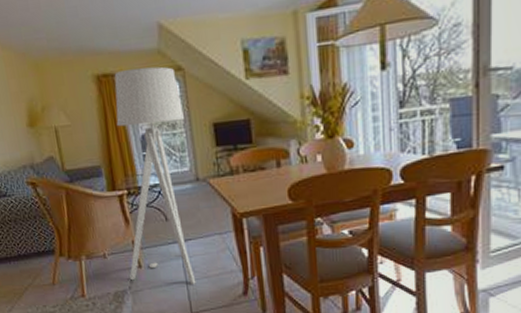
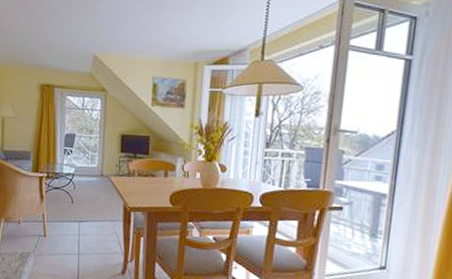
floor lamp: present [114,66,196,284] -> none [35,83,101,258]

